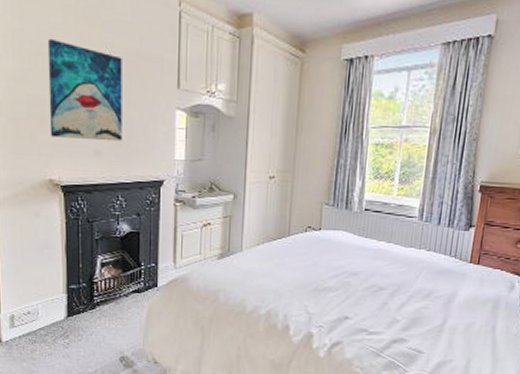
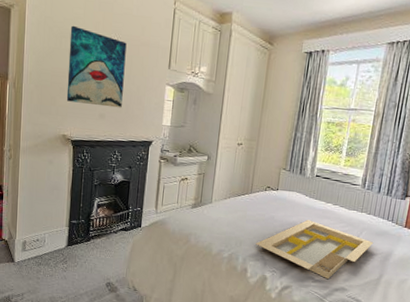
serving tray: none [298,262,435,331] -> present [256,219,374,280]

